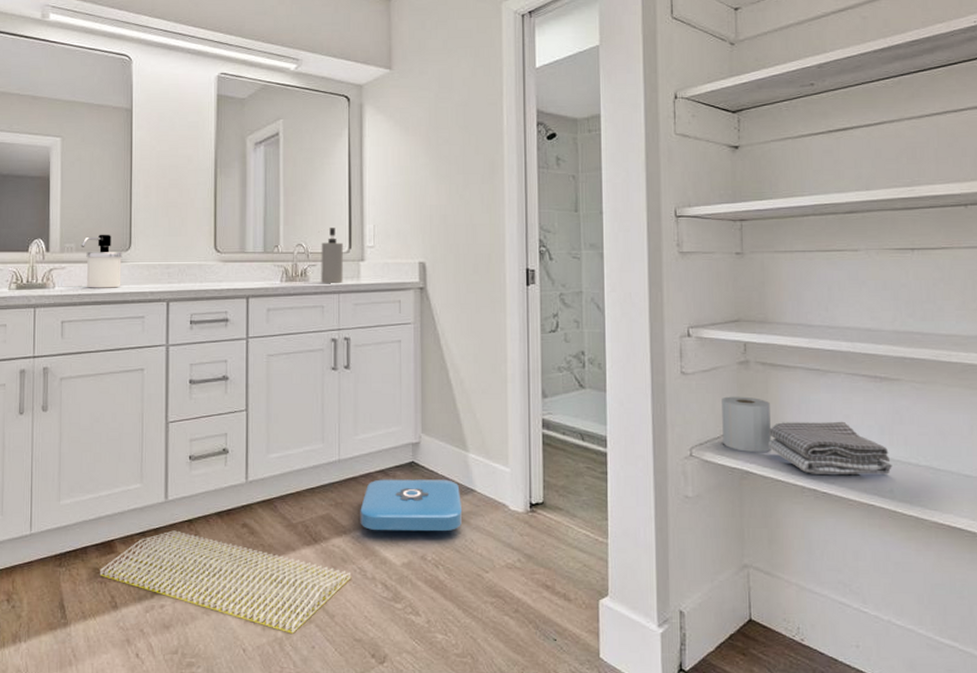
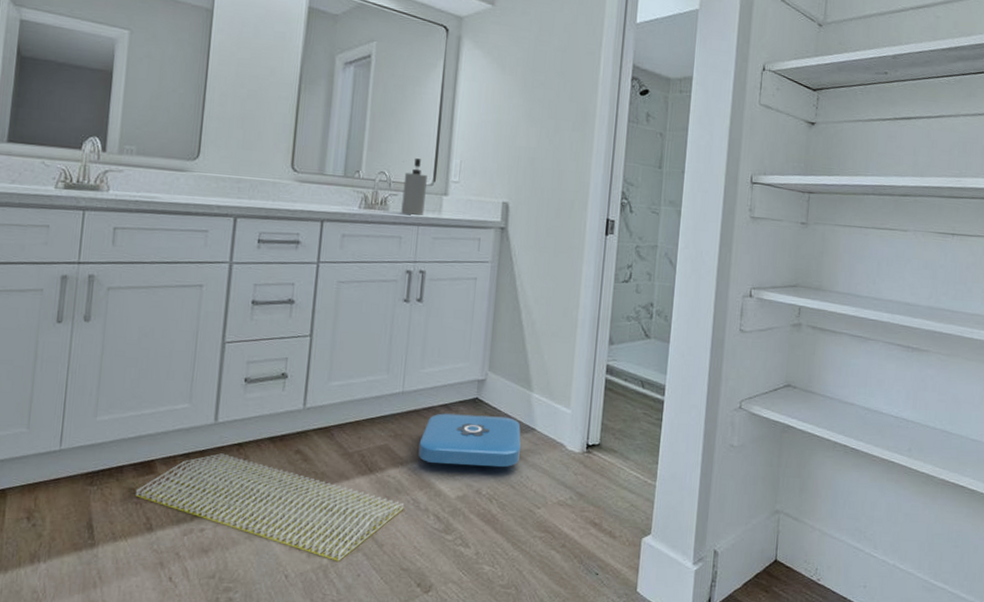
soap dispenser: present [80,234,123,288] -> none [142,139,190,198]
toilet paper roll: present [722,396,771,453] -> none [770,355,815,409]
towel: present [768,421,892,475] -> none [810,382,913,435]

